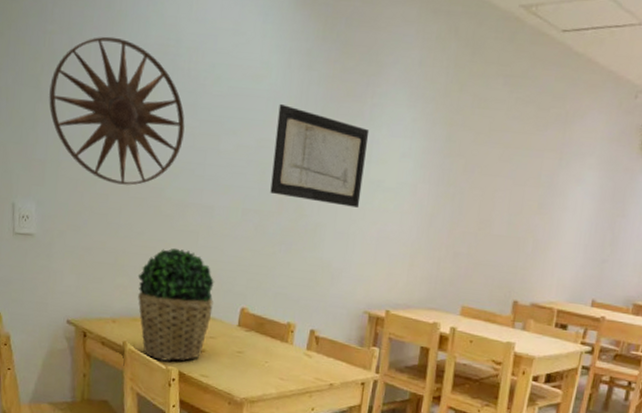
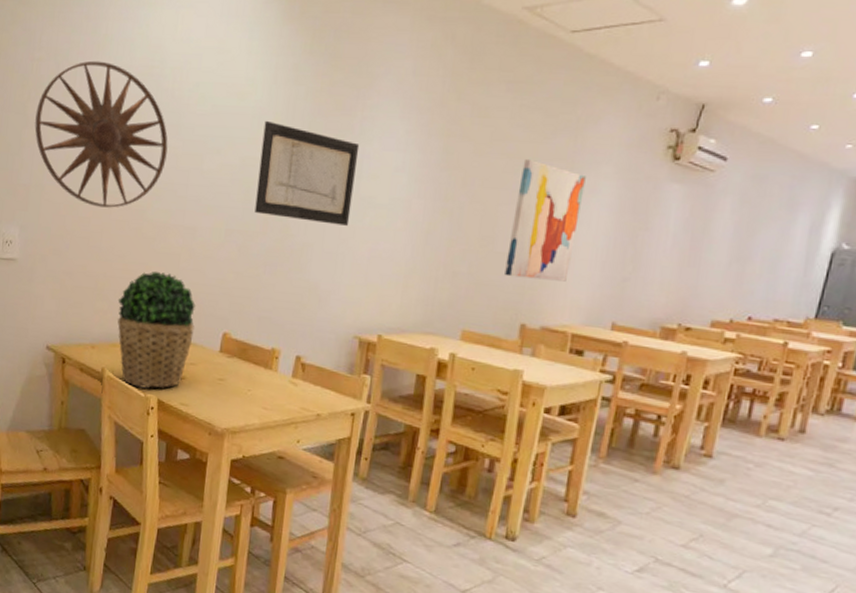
wall art: none [499,148,573,263] -> present [503,158,586,282]

